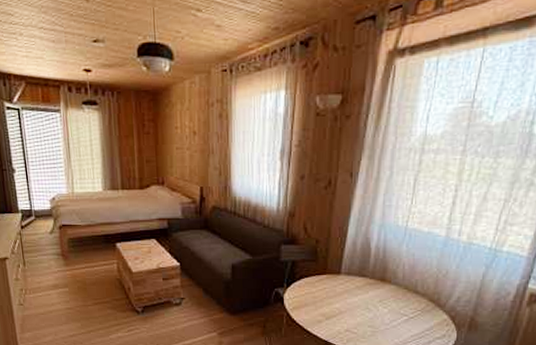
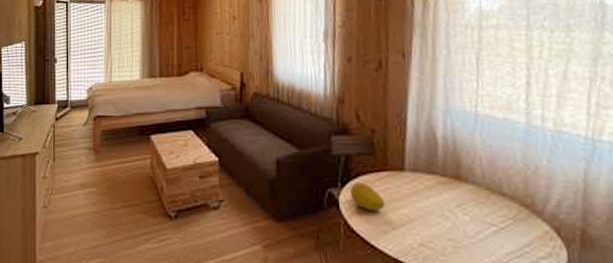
fruit: none [294,283,322,305] -> present [350,181,385,210]

